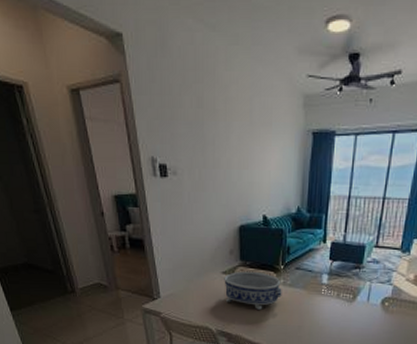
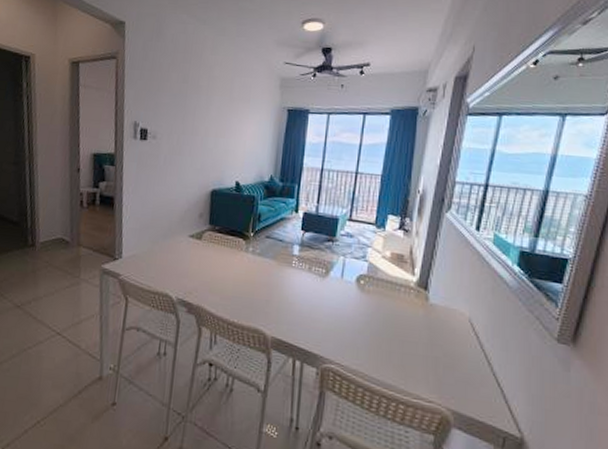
decorative bowl: present [224,271,282,310] -> none [189,235,251,279]

